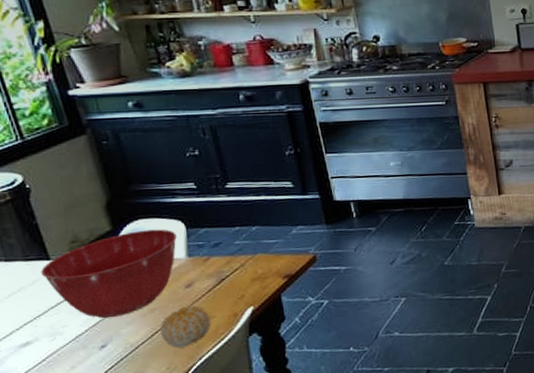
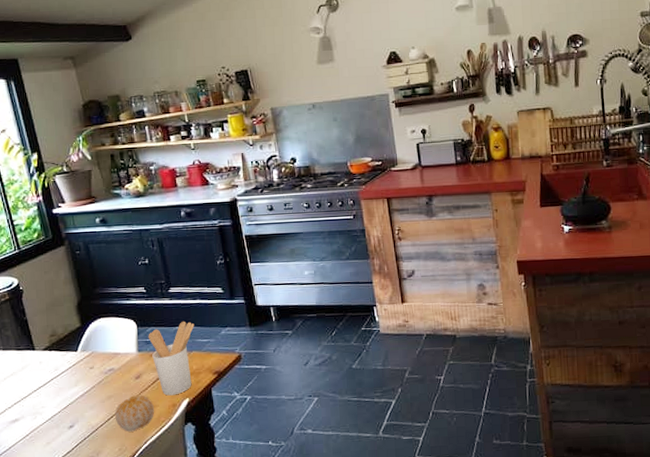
mixing bowl: present [41,229,177,319] -> none [28,327,130,402]
utensil holder: none [200,220,259,305] -> present [148,321,195,396]

